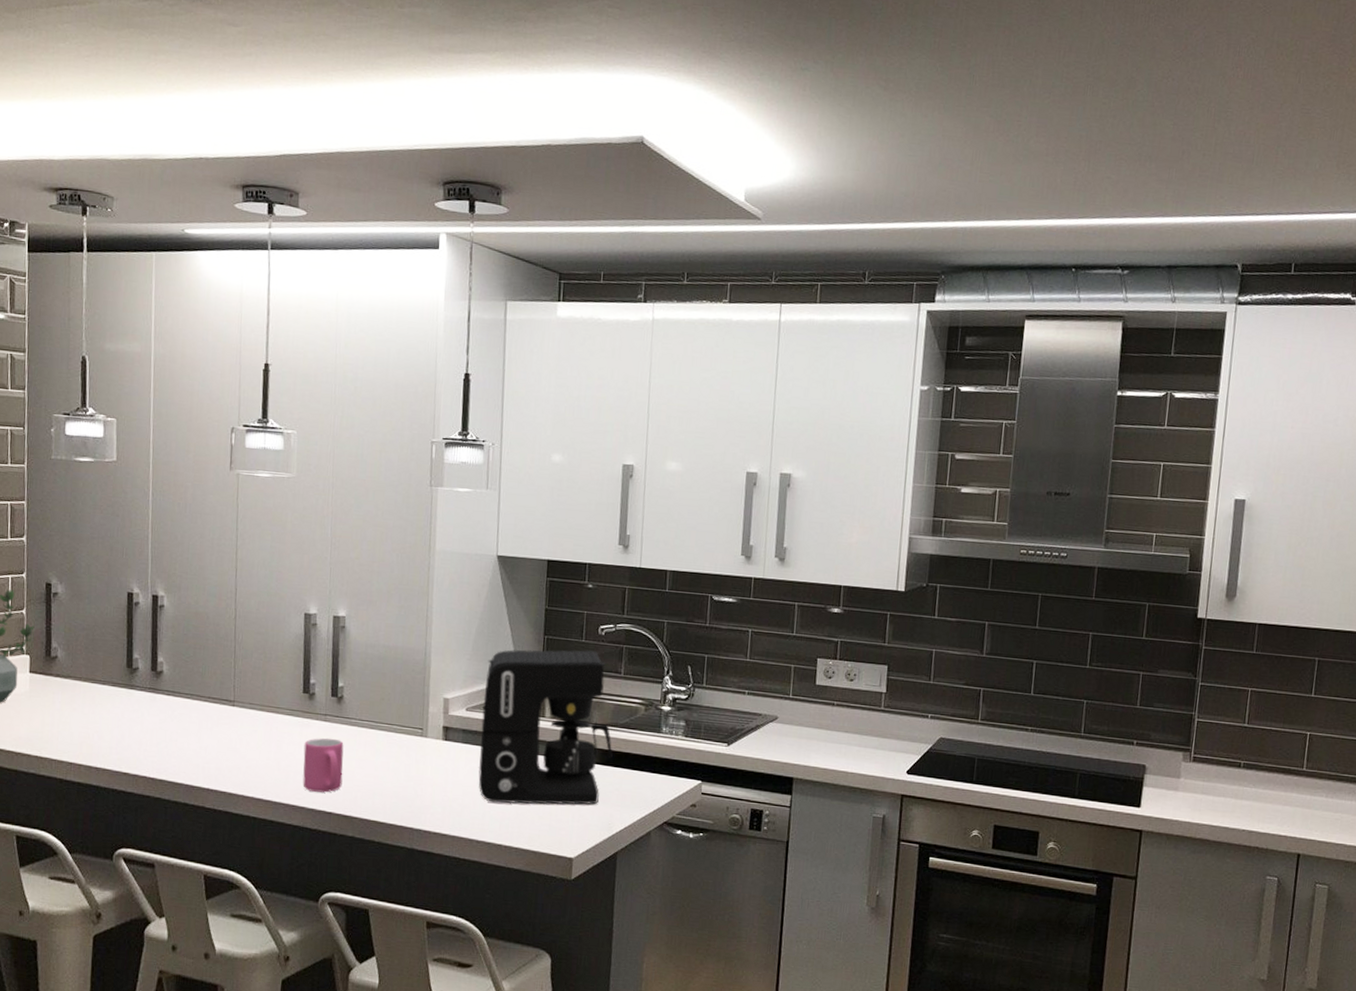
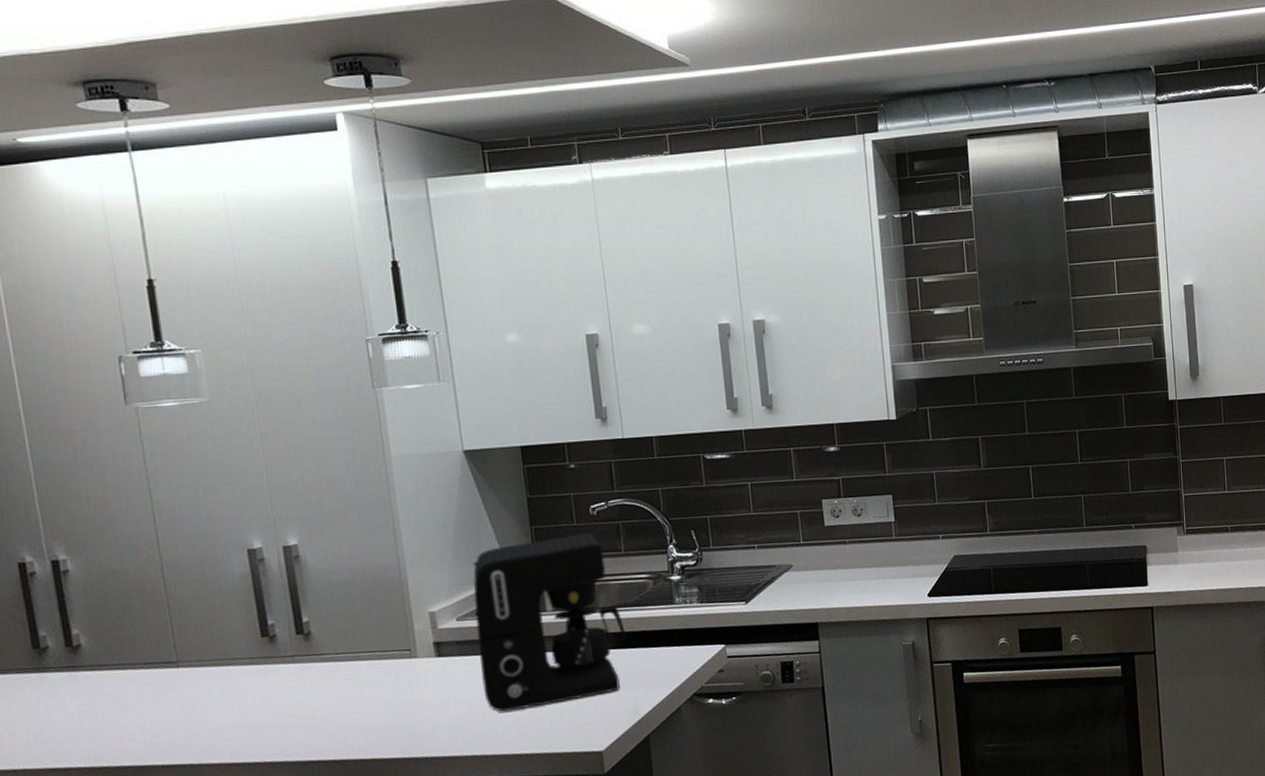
mug: present [302,738,344,793] -> none [272,679,327,743]

